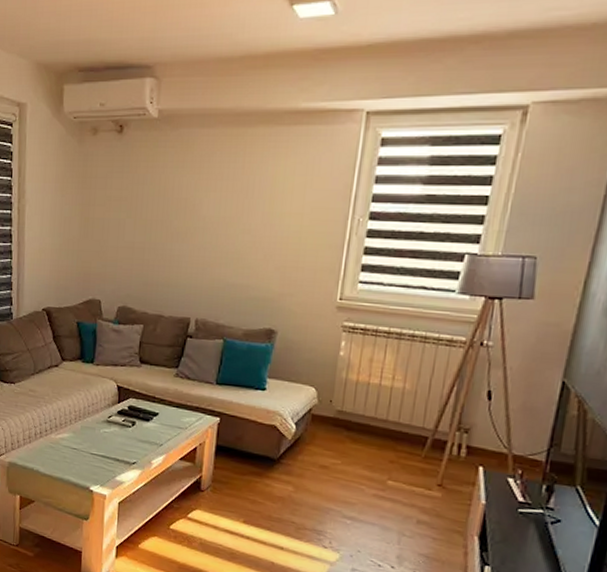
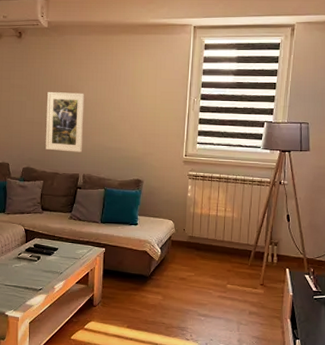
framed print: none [148,207,204,290] -> present [45,92,85,152]

